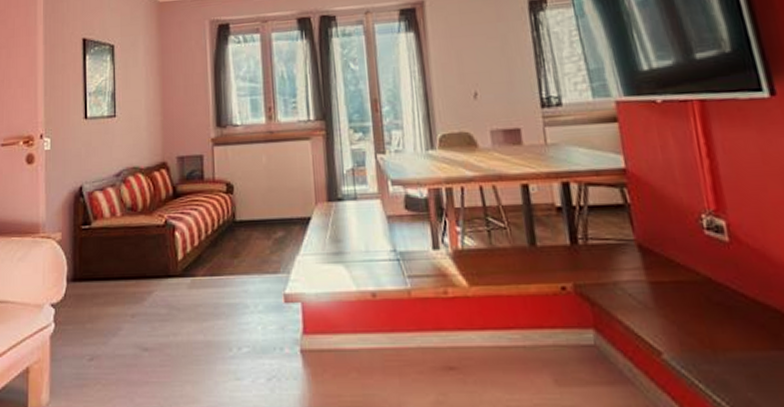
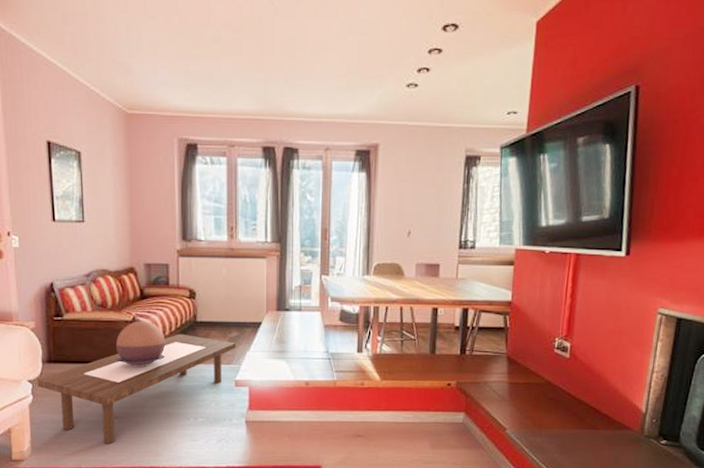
coffee table: none [60,237,282,386] -> present [37,334,236,444]
decorative bowl: none [146,224,202,281] -> present [116,321,166,367]

